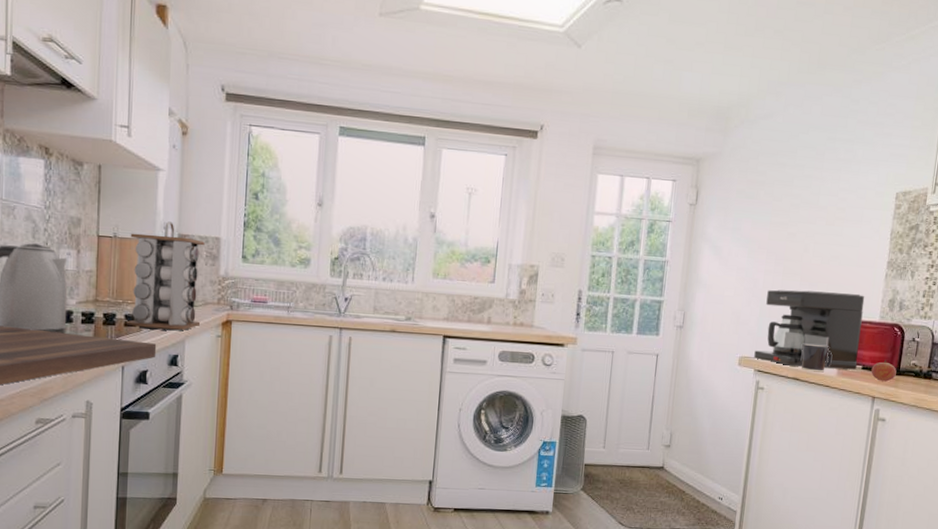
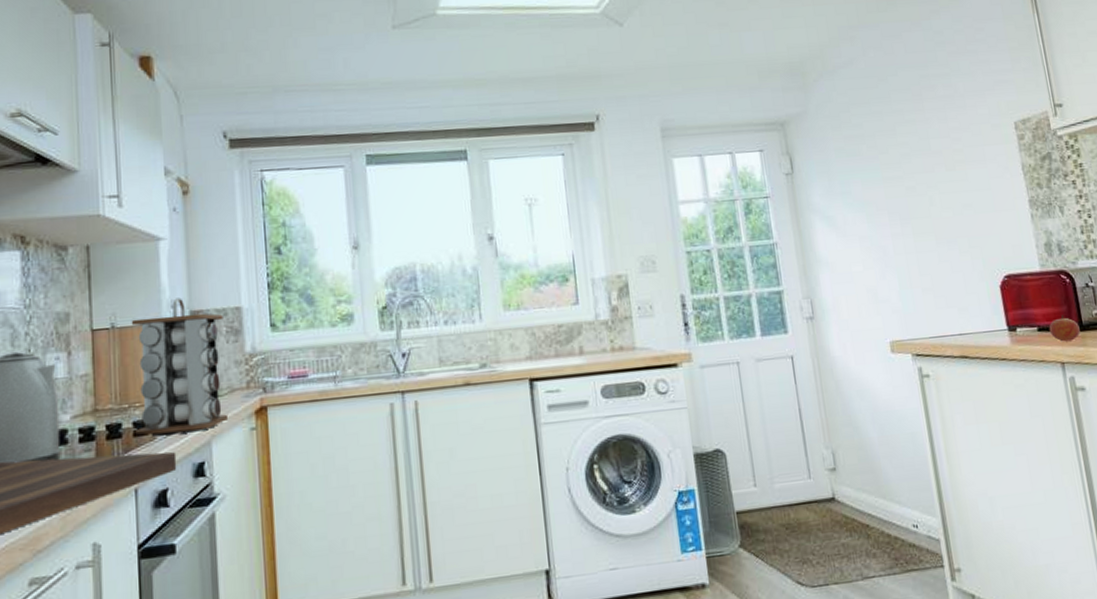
coffee maker: present [754,289,865,371] -> none [901,242,1032,343]
mug: present [801,343,832,373] -> none [960,310,1000,346]

